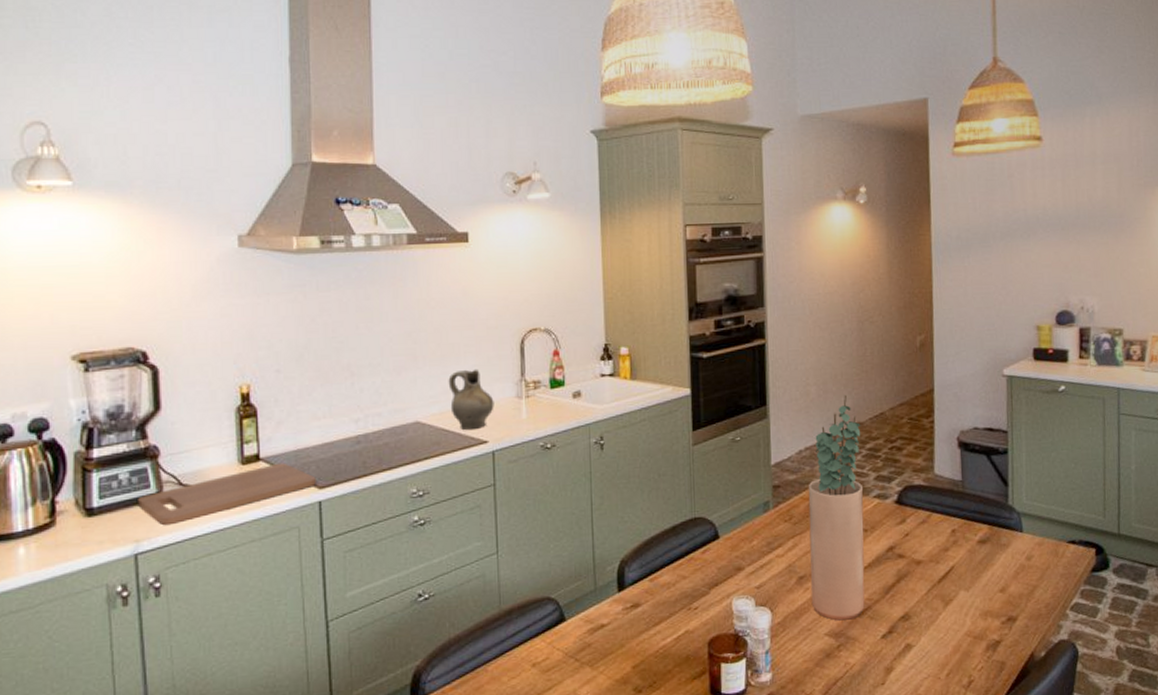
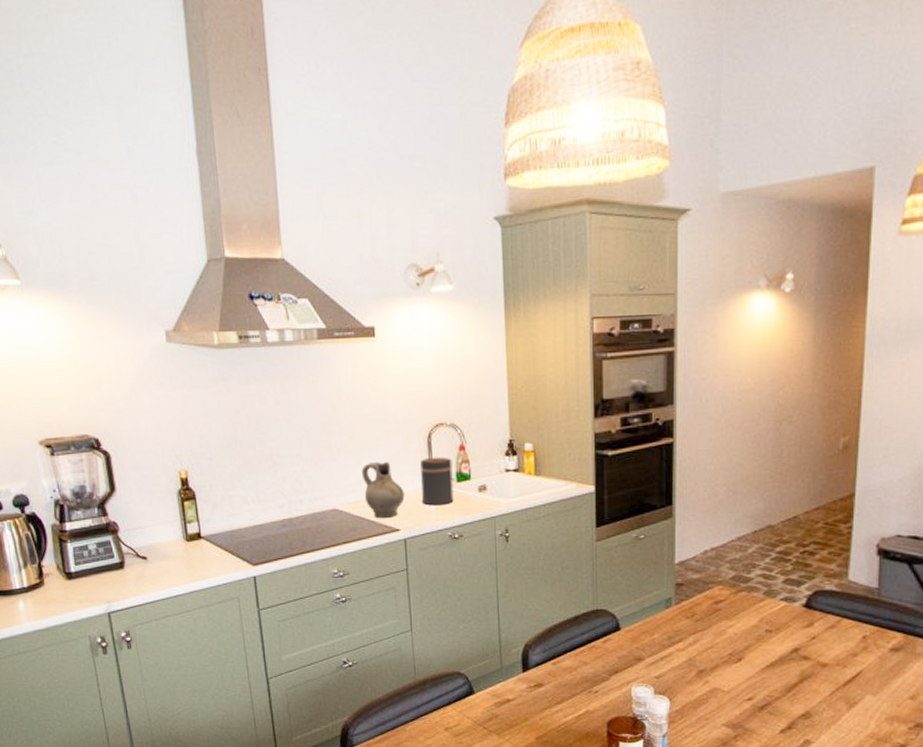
cutting board: present [138,462,316,526] -> none [105,541,250,591]
cylinder: none [512,363,547,415] -> present [420,457,454,506]
vase: present [808,394,865,621] -> none [710,496,772,713]

